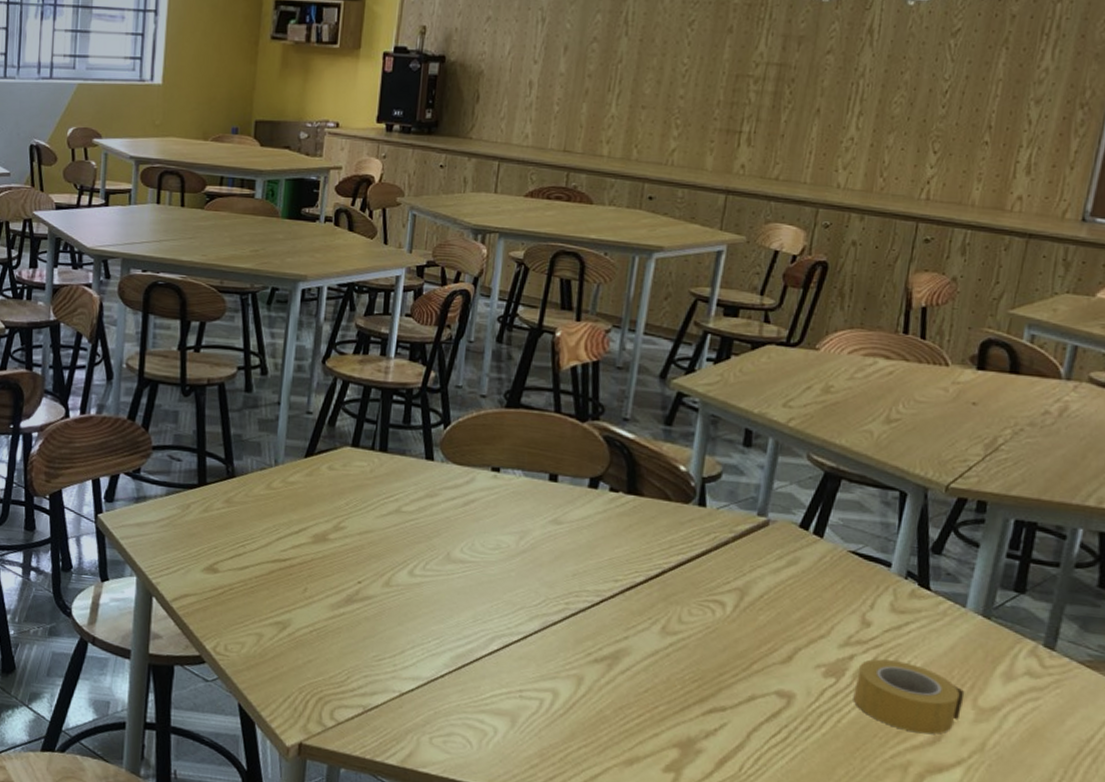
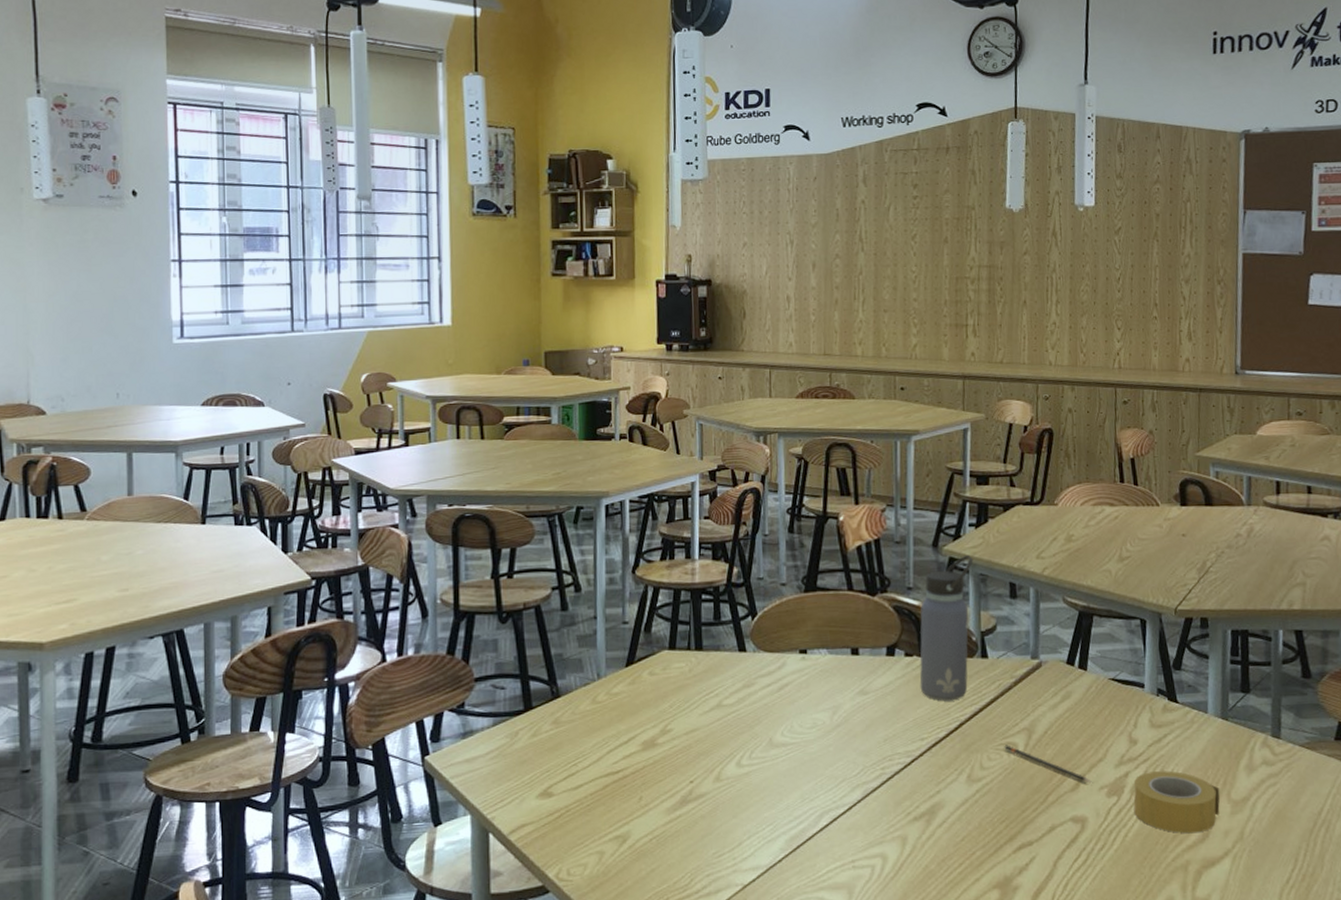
water bottle: none [622,391,706,546] -> present [919,554,974,701]
pencil: none [709,602,809,660] -> present [1004,745,1093,784]

